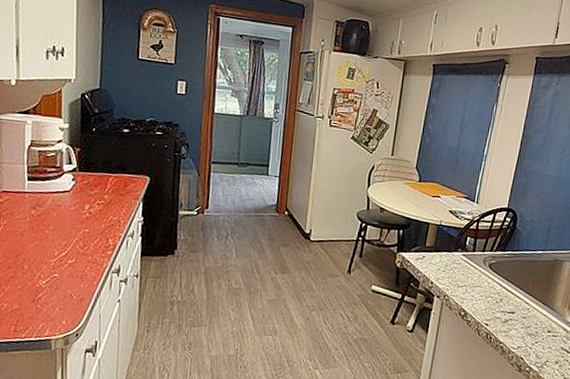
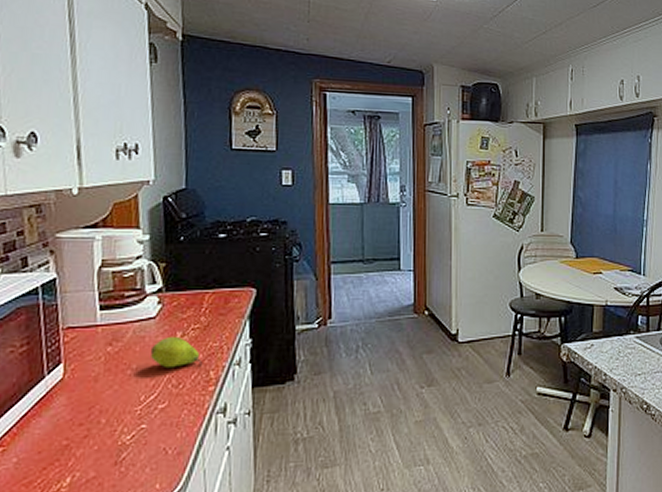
fruit: none [64,207,105,234] -> present [150,336,203,369]

